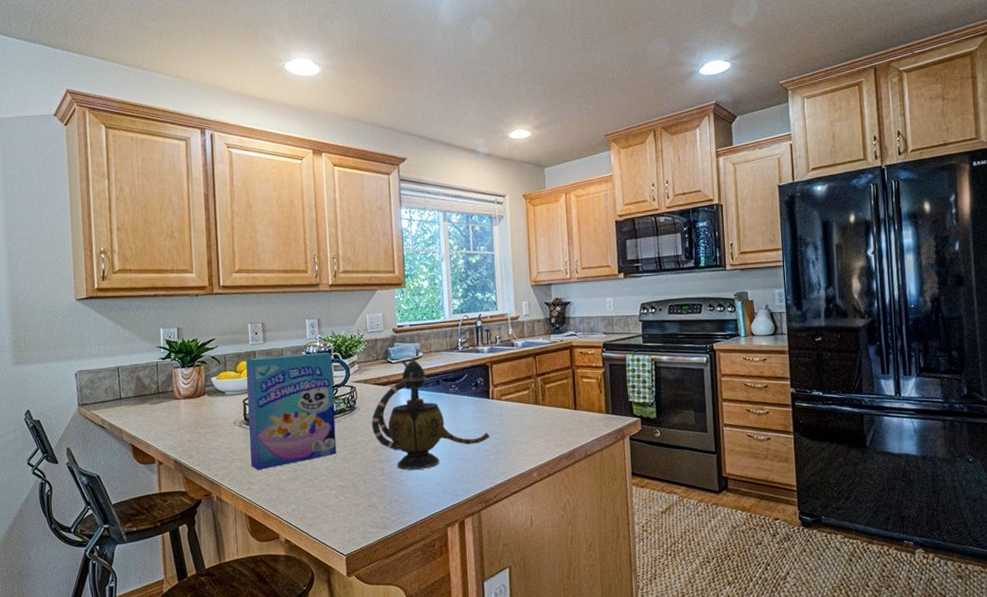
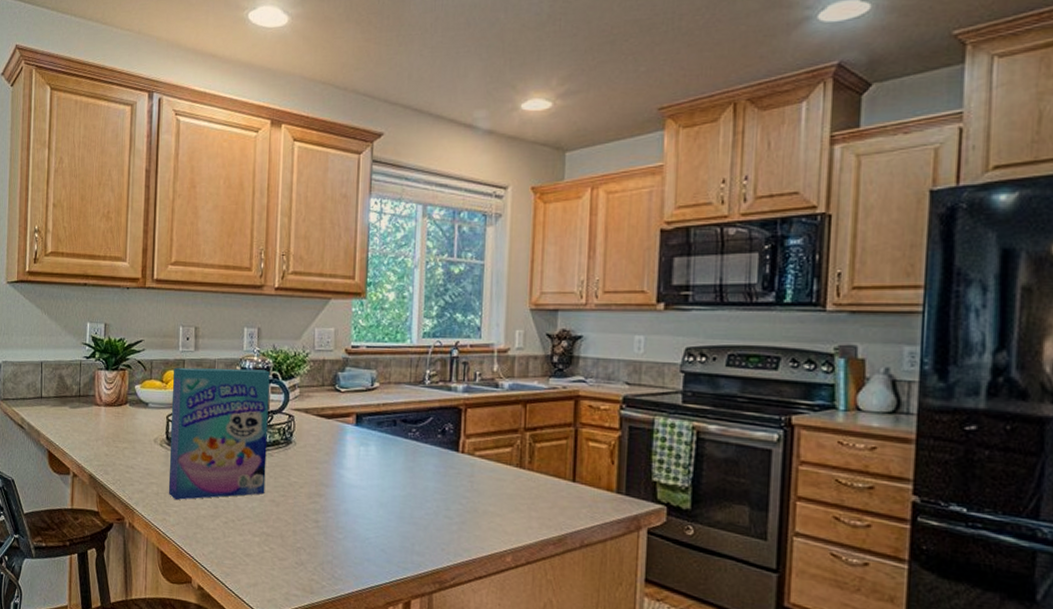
teapot: present [371,359,490,470] -> none [308,390,454,529]

